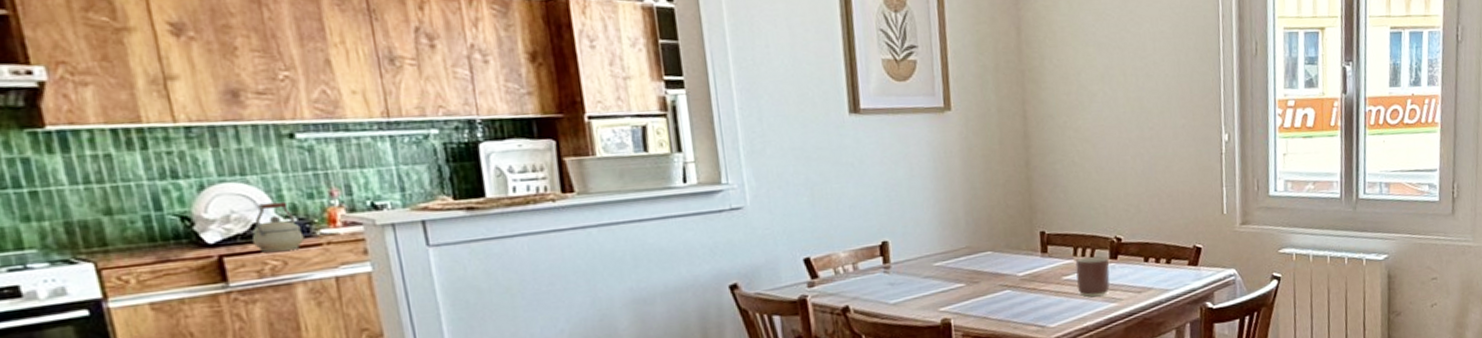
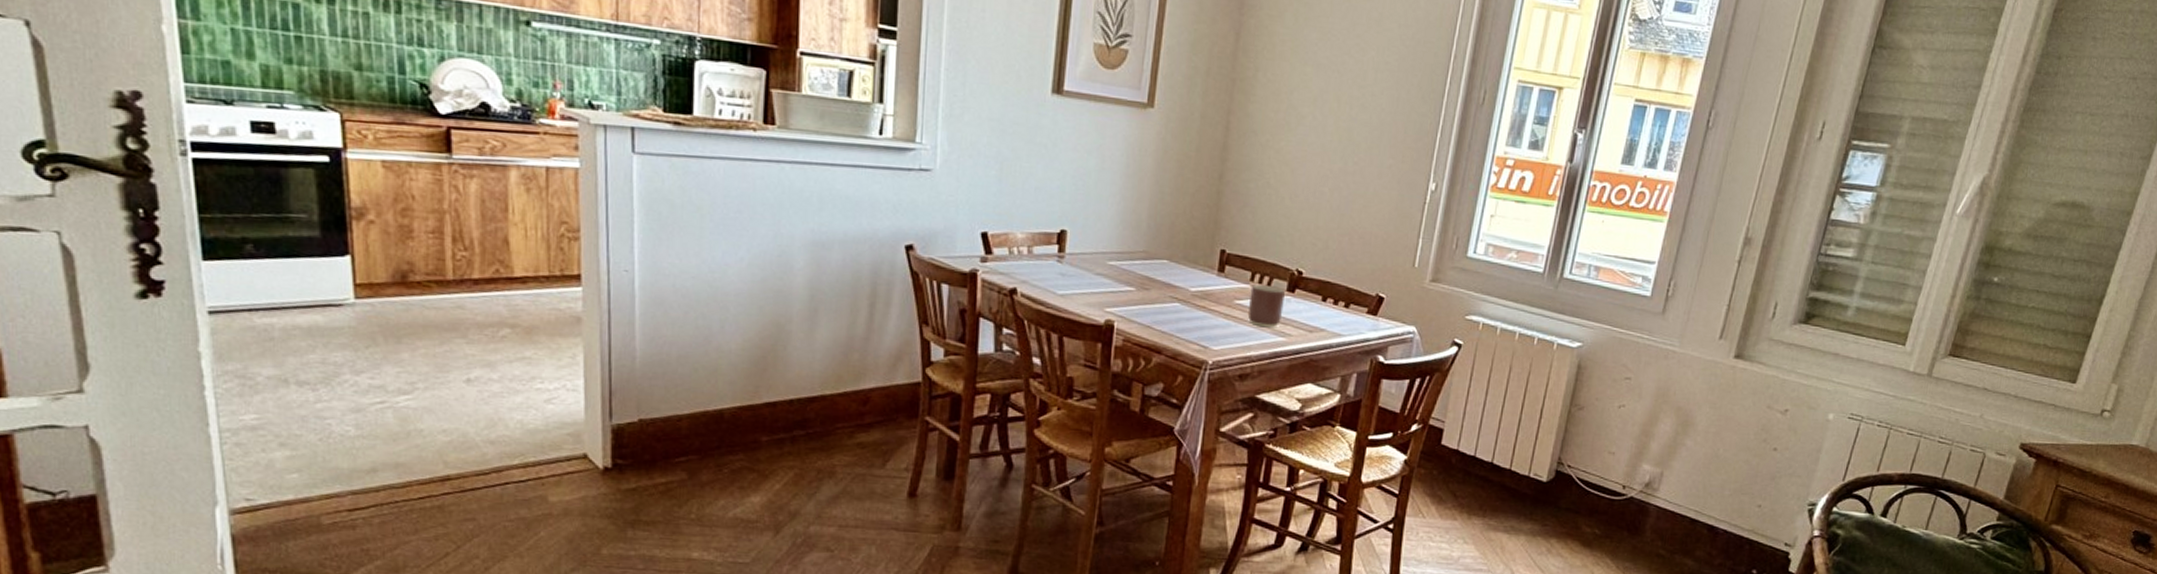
kettle: present [251,201,305,253] -> none [478,84,525,135]

